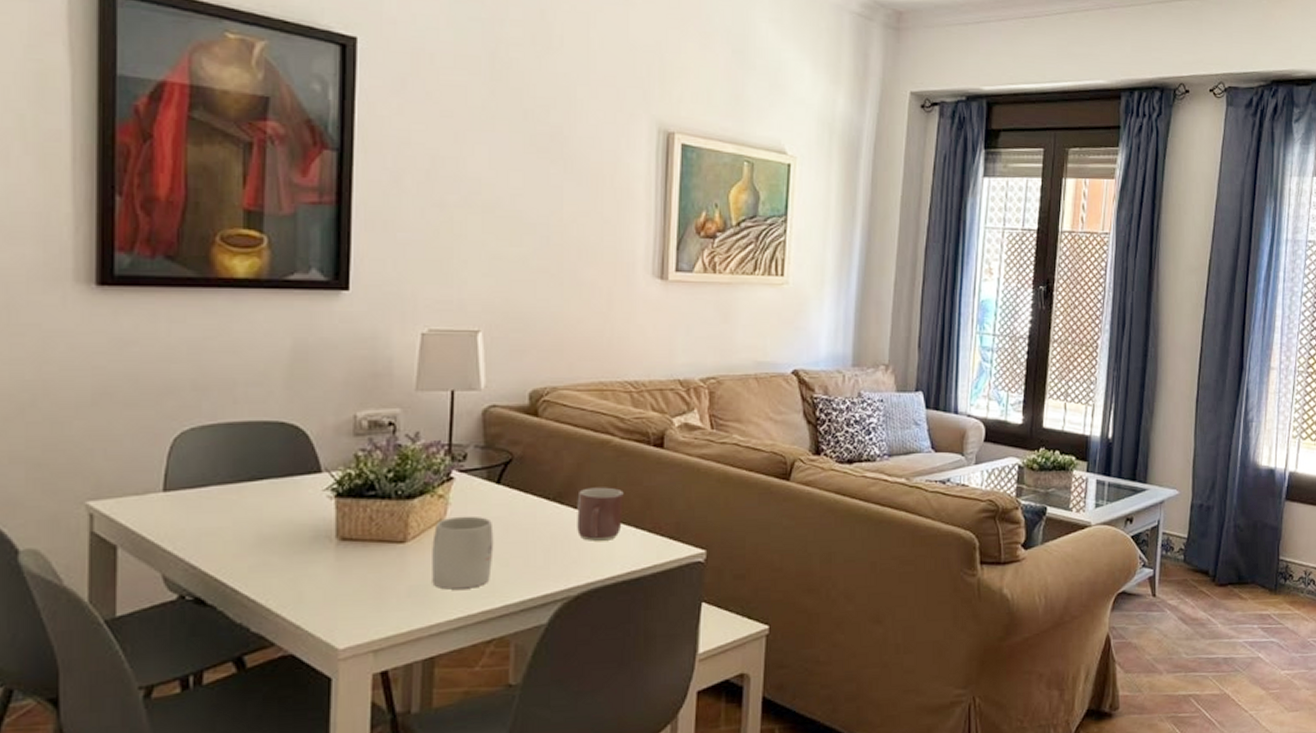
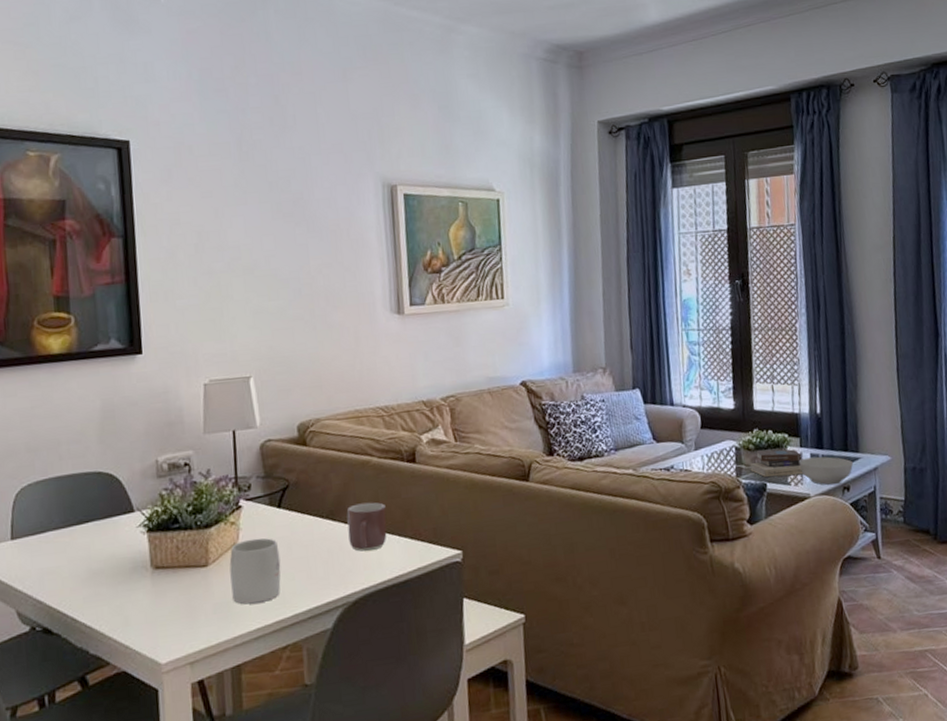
books: none [1031,471,1088,502] -> present [749,449,804,478]
bowl: none [1083,483,1140,515] -> present [798,456,854,485]

